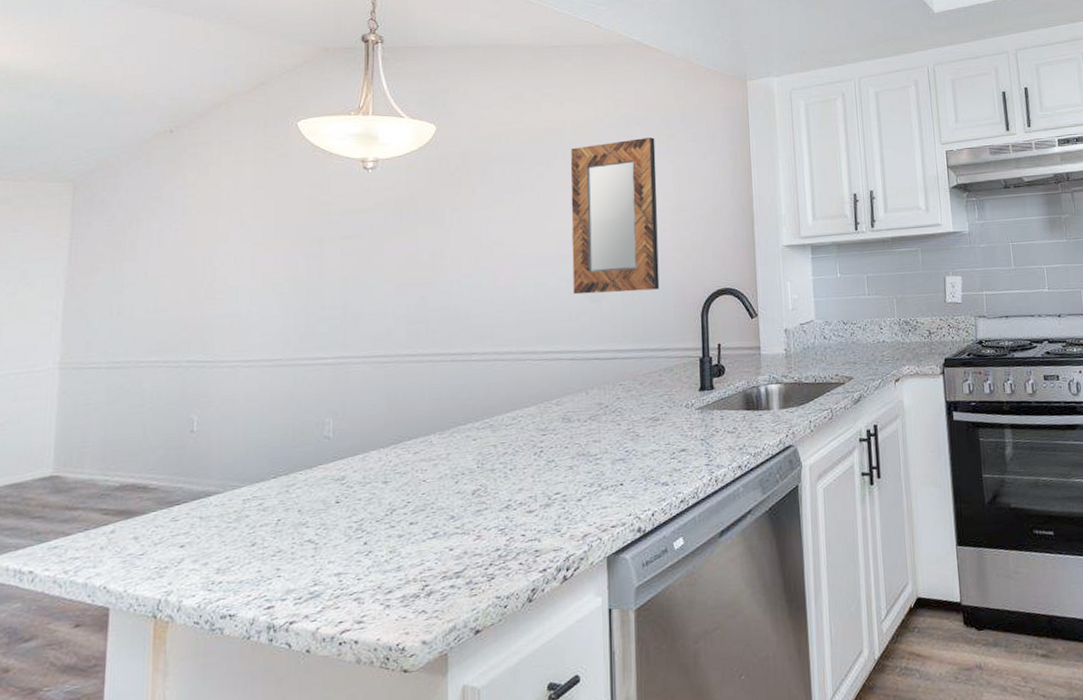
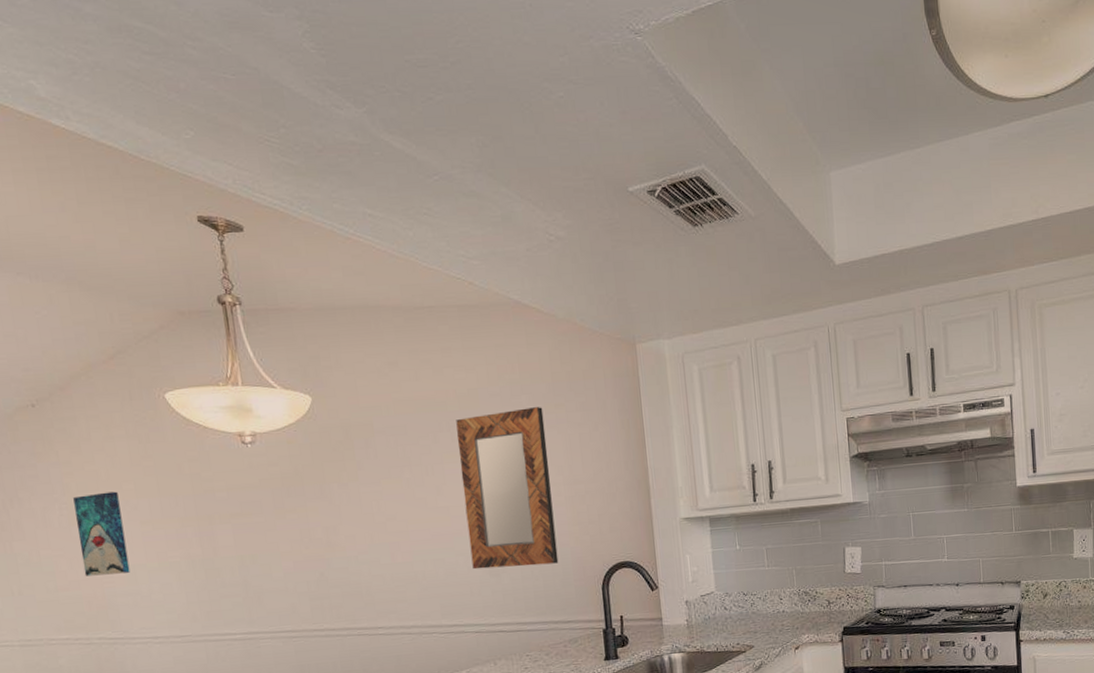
wall art: none [187,213,235,297] -> present [73,491,130,577]

